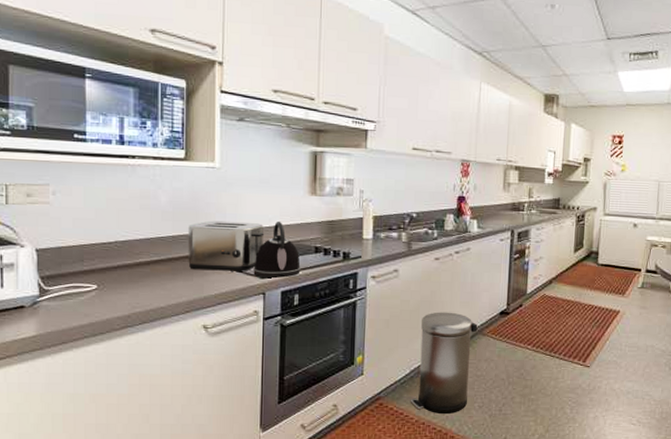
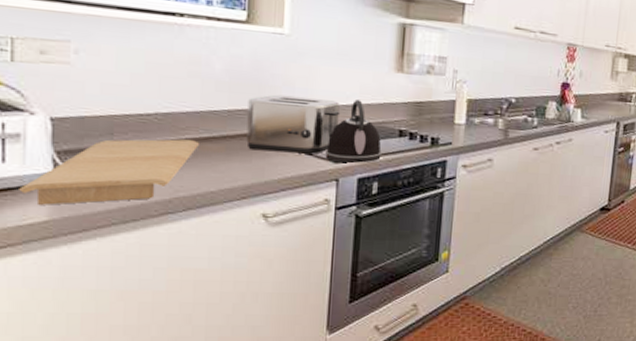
cutting board: none [14,263,151,322] -> present [19,139,200,205]
pedal bin: present [410,312,478,413] -> none [499,206,577,314]

